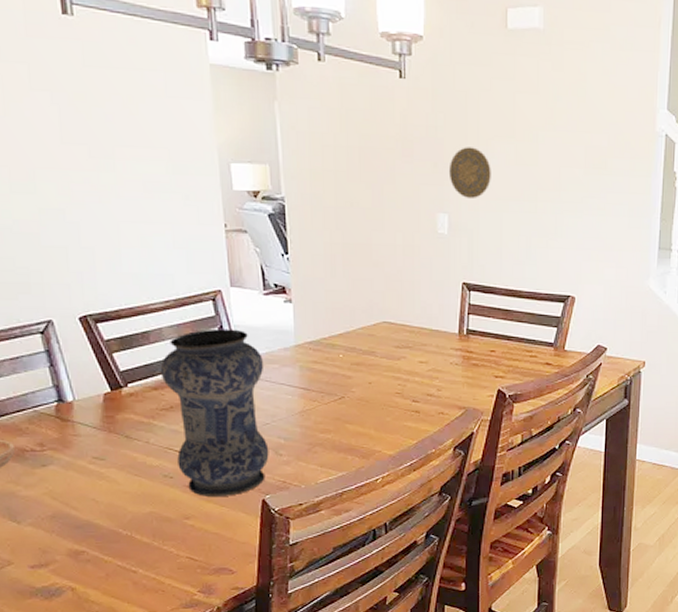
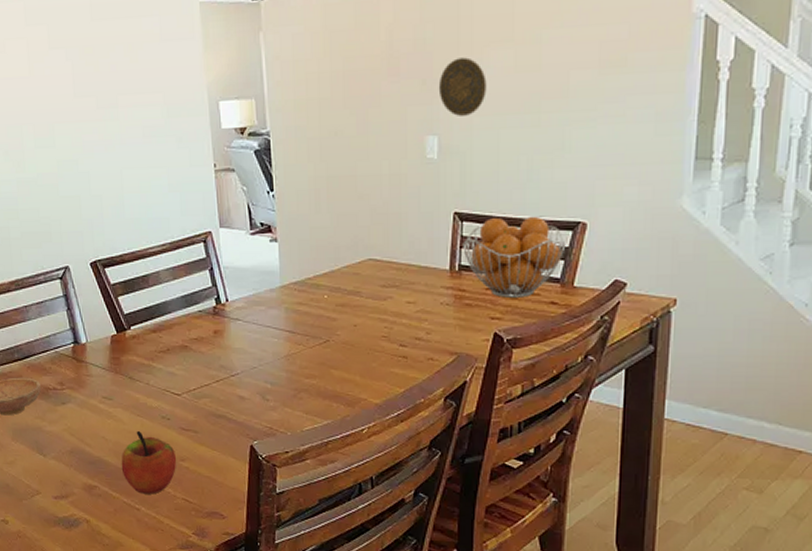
apple: none [114,491,181,556] -> present [121,431,177,494]
vase: present [160,328,269,498] -> none [158,270,257,441]
fruit basket: none [470,289,559,359] -> present [463,216,566,298]

